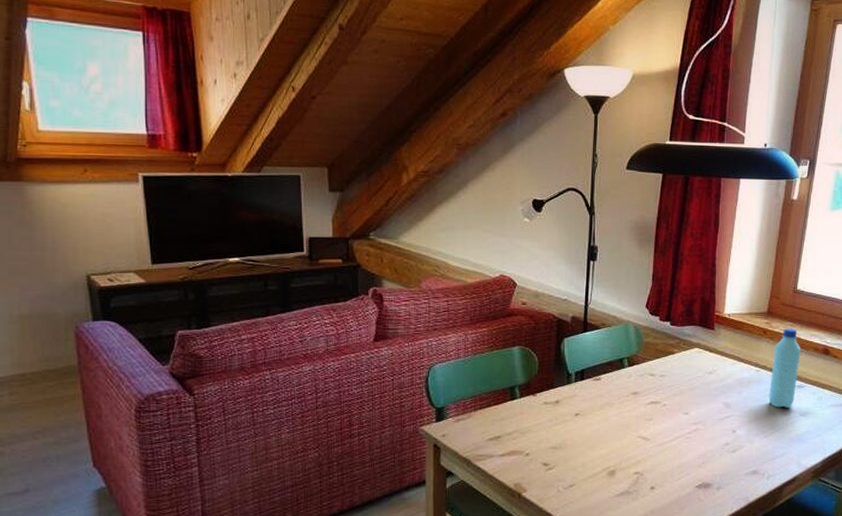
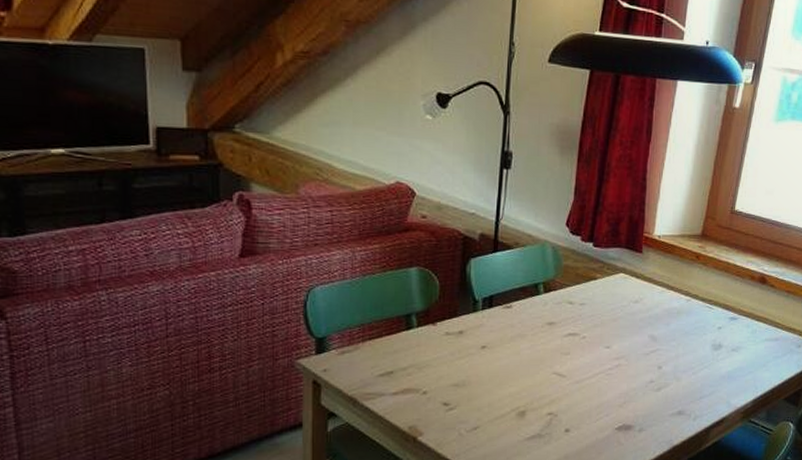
water bottle: present [769,328,802,409] -> none [699,253,737,343]

